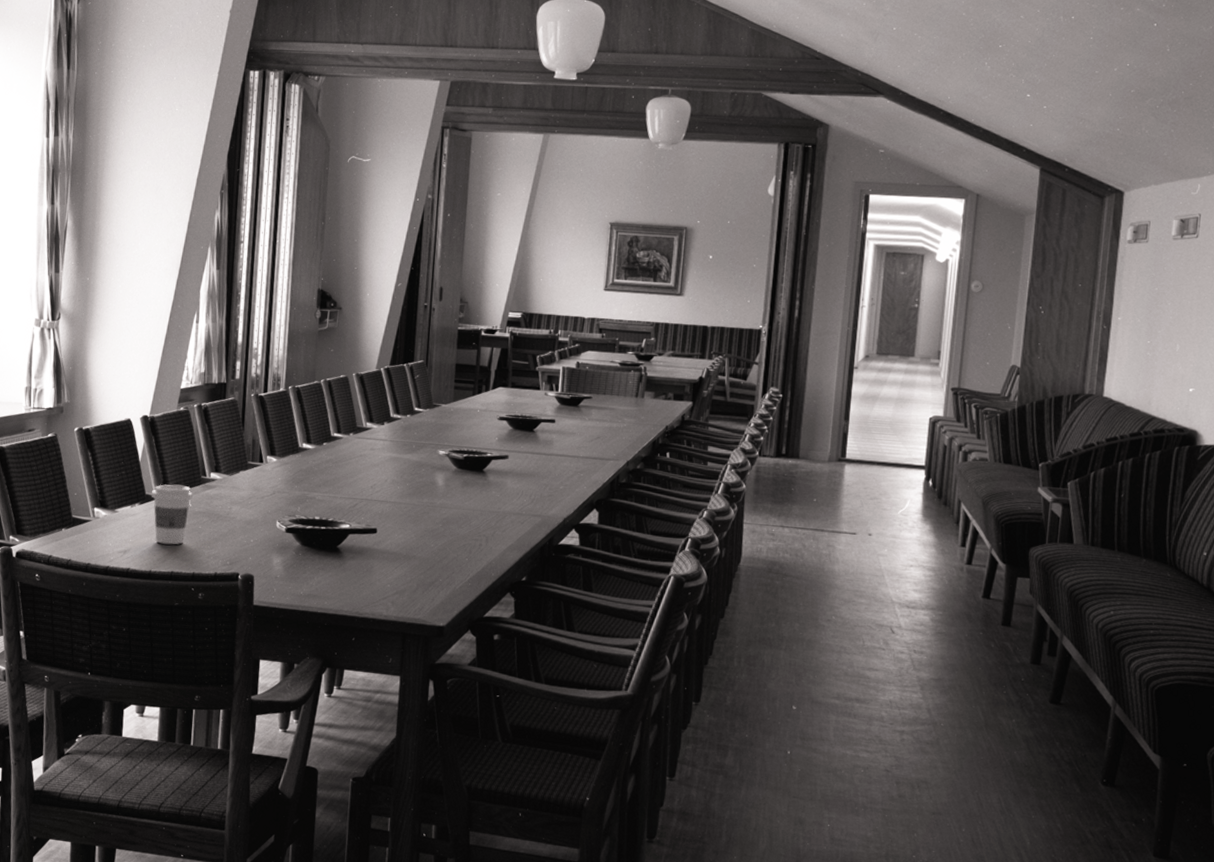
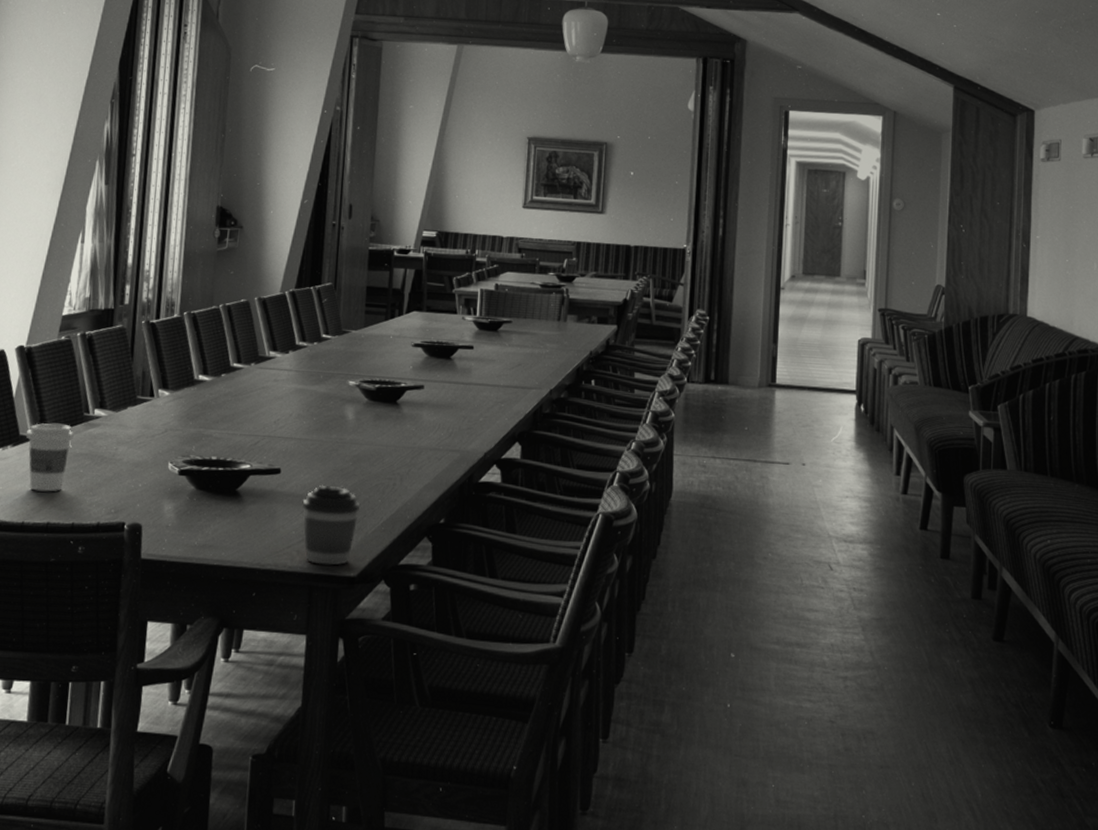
coffee cup: none [397,544,449,616] -> present [303,484,360,566]

